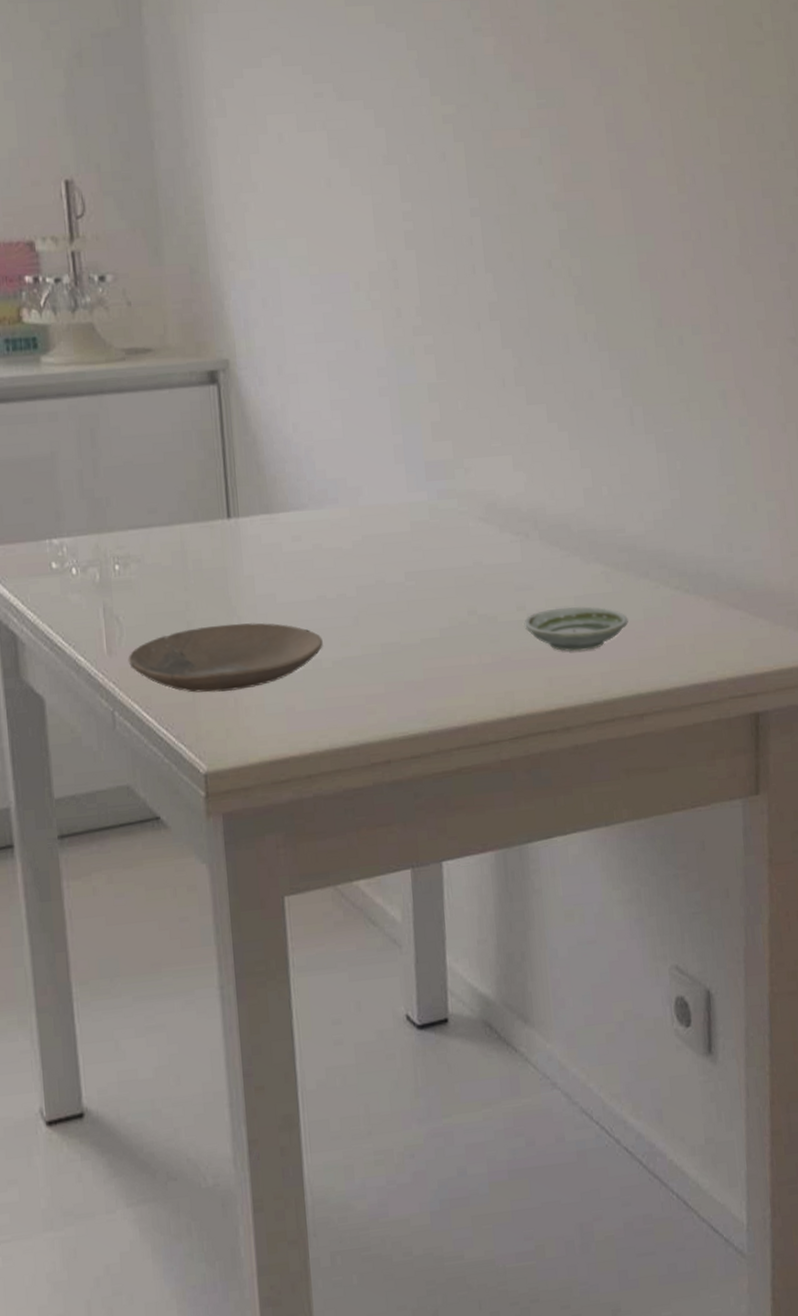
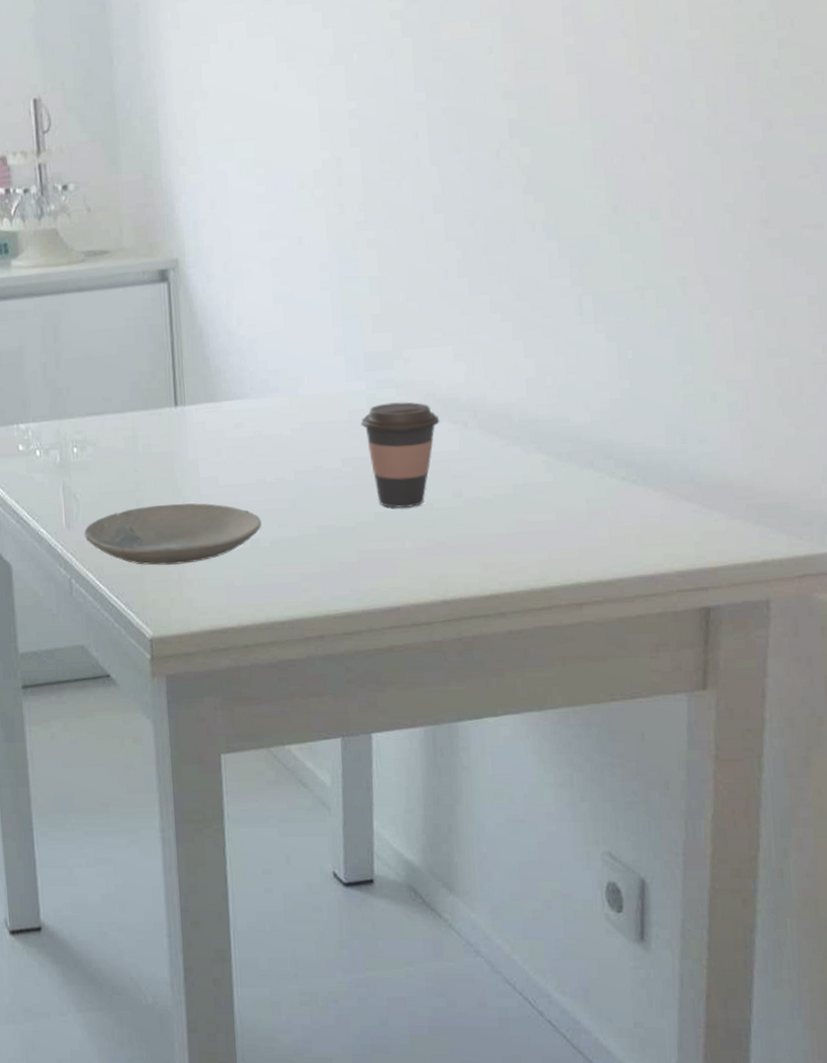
coffee cup: none [423,512,502,623] -> present [361,401,440,508]
saucer: present [524,606,629,652] -> none [460,495,570,540]

